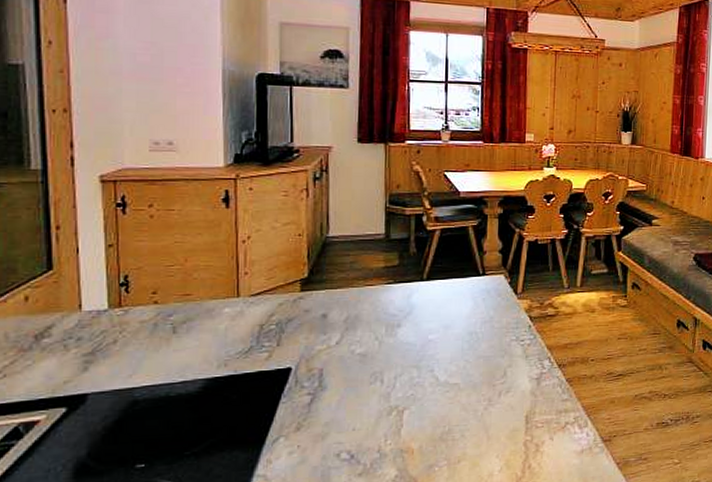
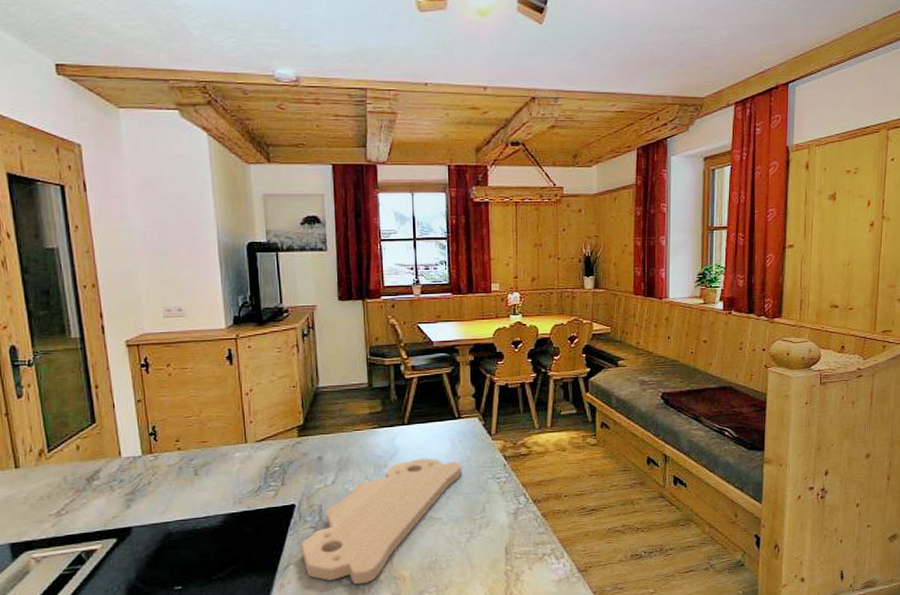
cutting board: none [295,317,484,459] -> present [301,458,462,585]

